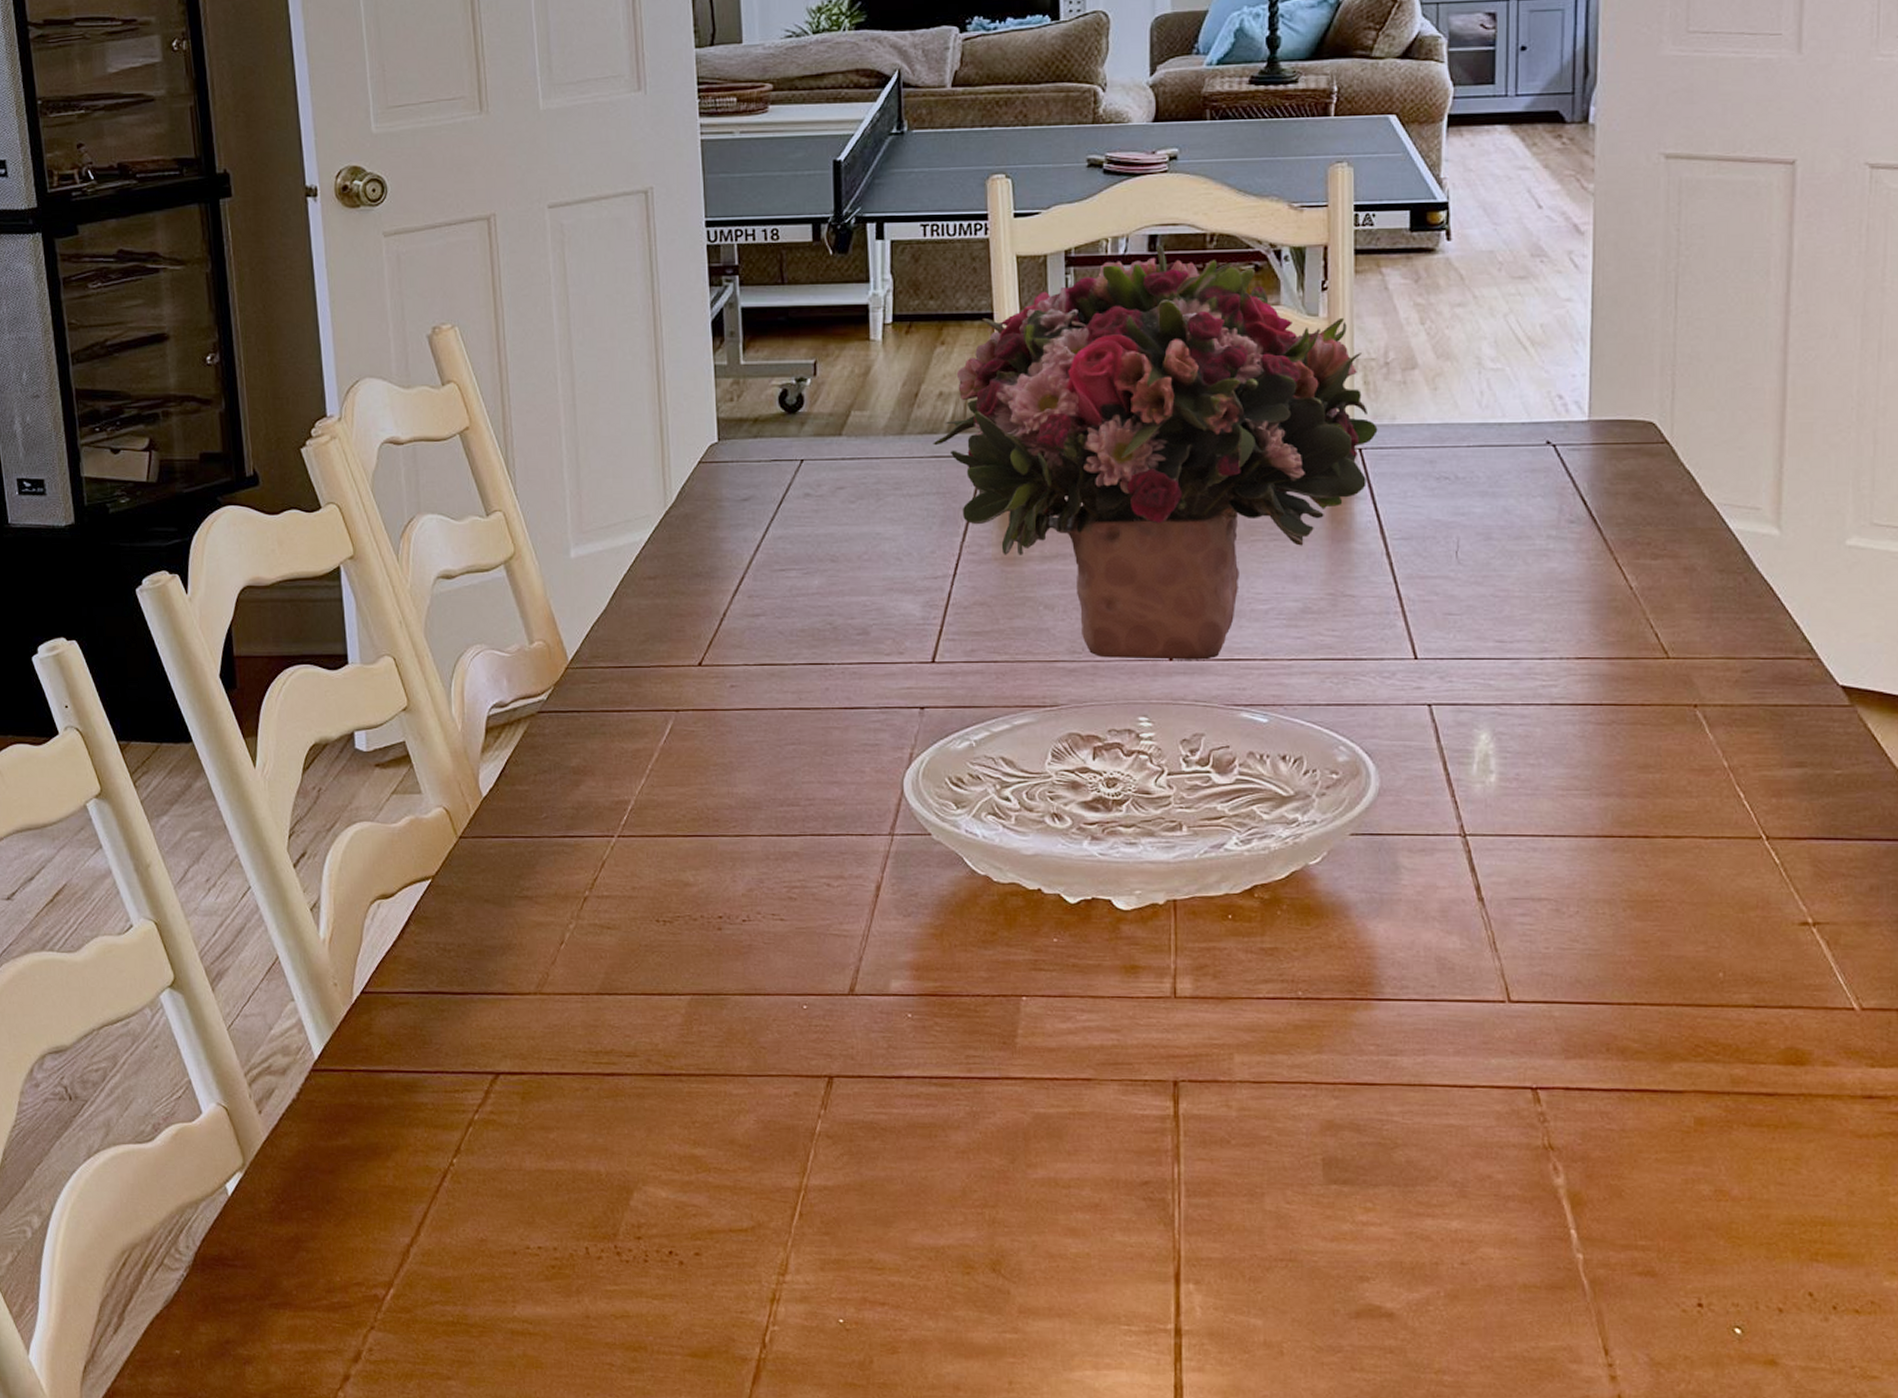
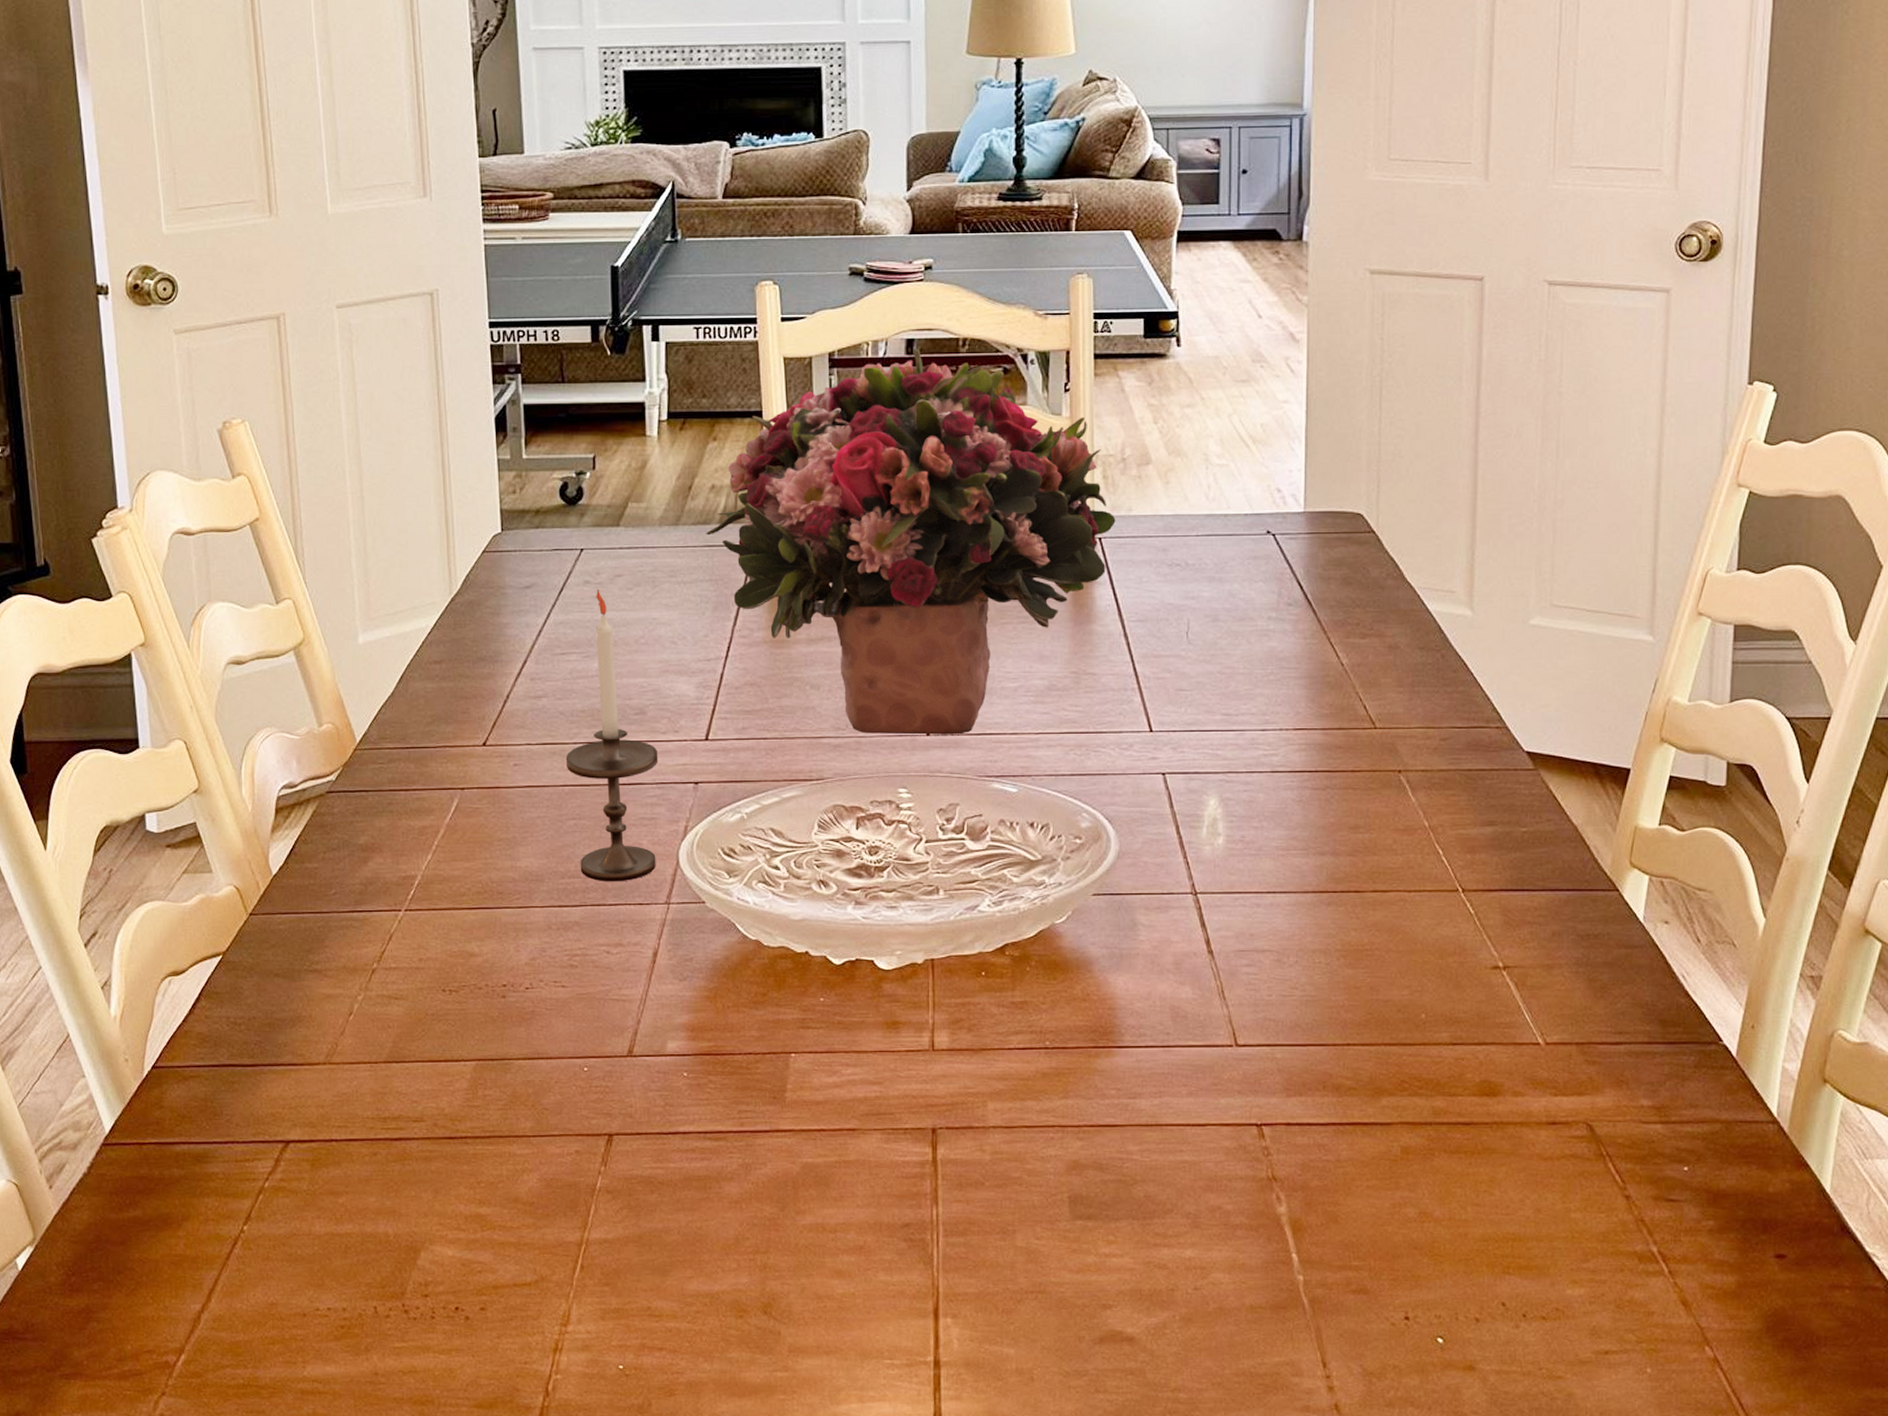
candlestick: none [785,501,882,811] -> present [566,588,659,882]

